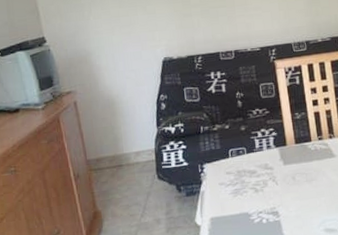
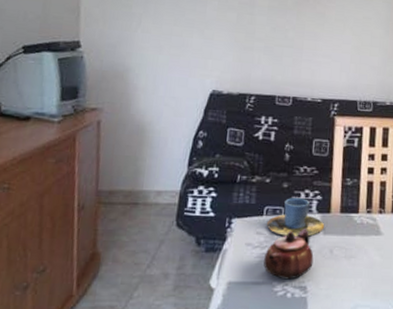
cup: none [233,137,284,172] -> present [266,198,325,236]
teapot: none [237,162,280,209] -> present [263,229,314,280]

